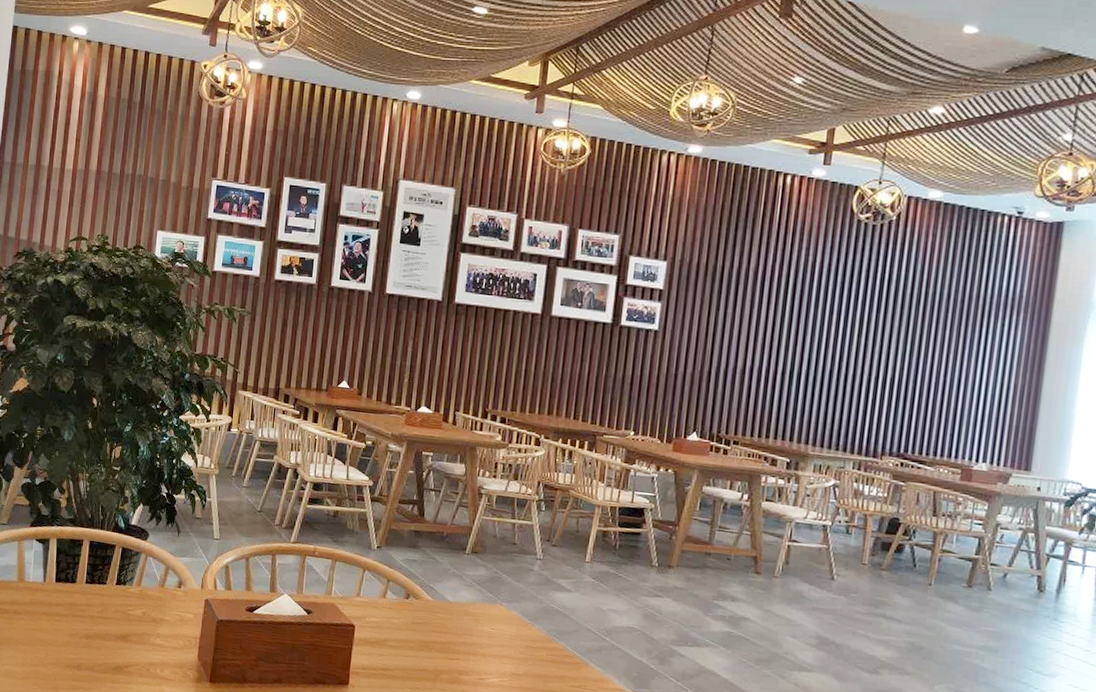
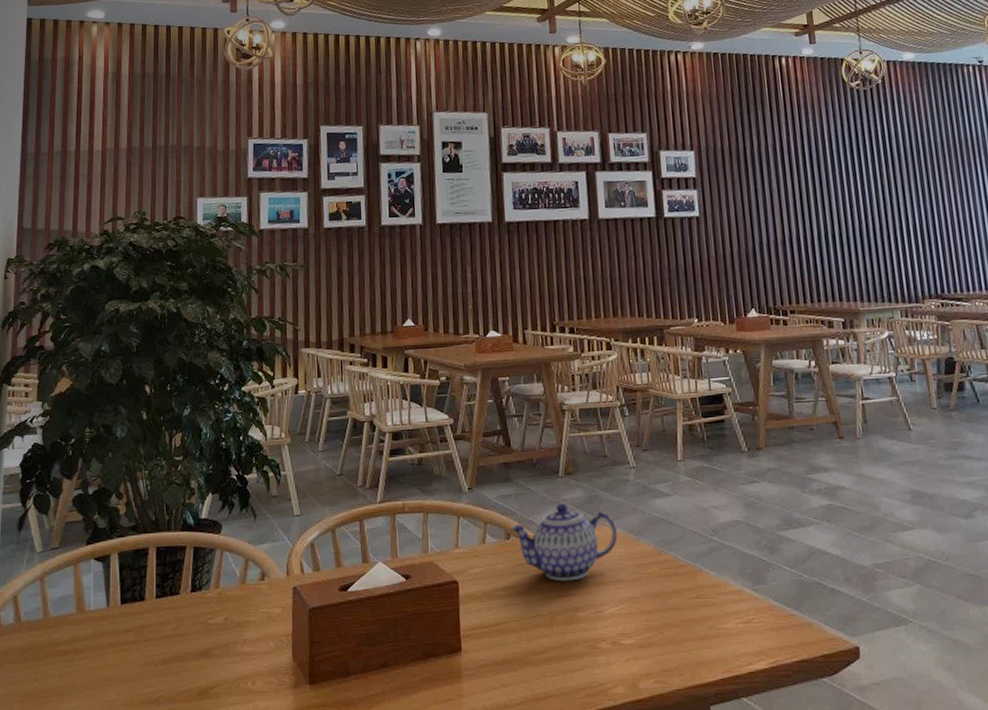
teapot: none [411,577,513,648] -> present [510,503,617,582]

